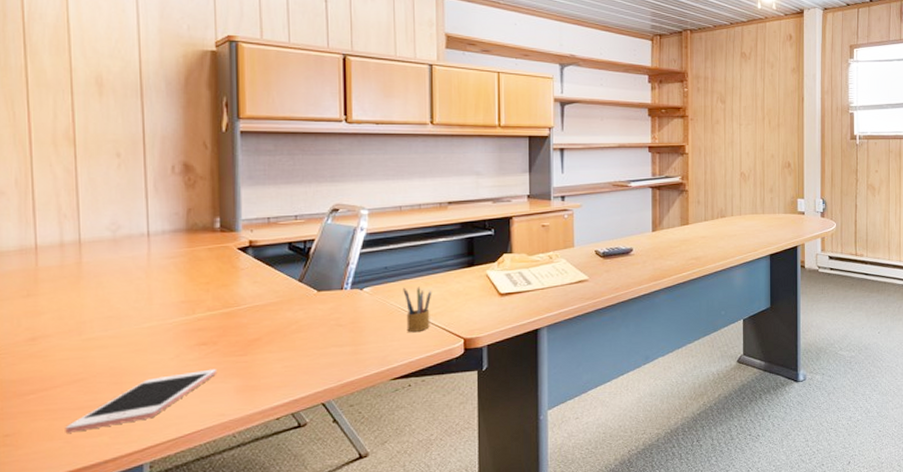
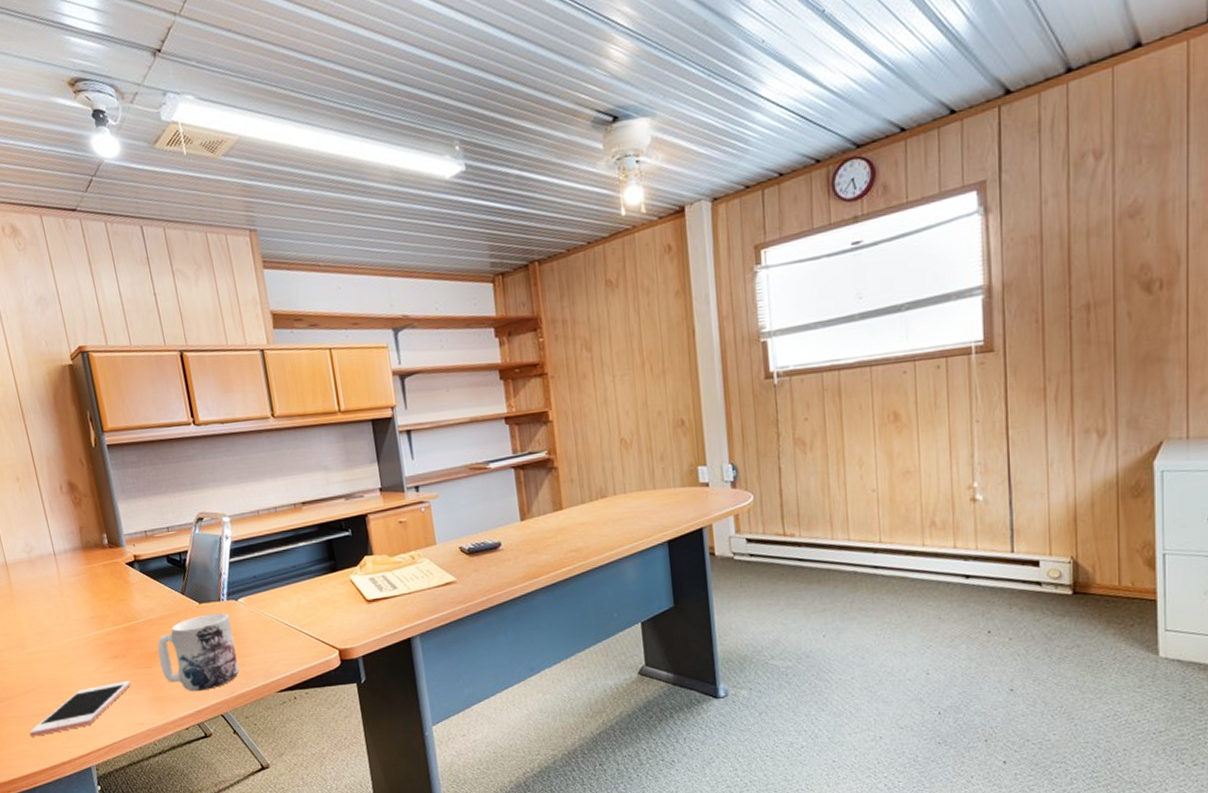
mug: none [258,301,352,380] -> present [157,612,240,692]
pencil box: present [403,286,432,332] -> none [273,595,305,643]

